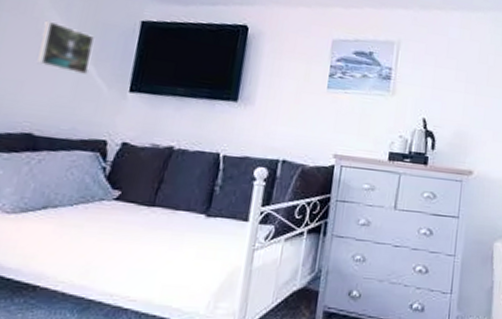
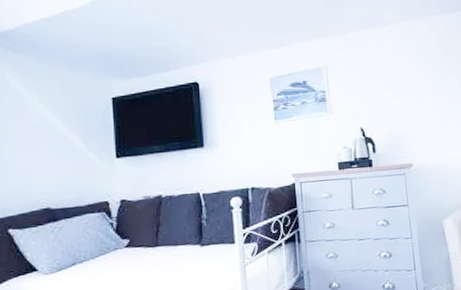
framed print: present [37,20,94,76] -> none [37,114,82,153]

